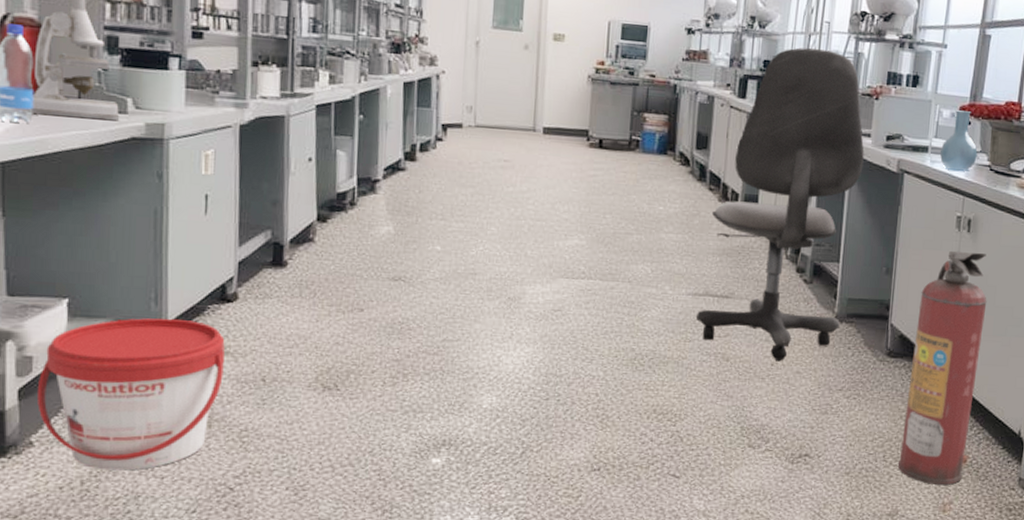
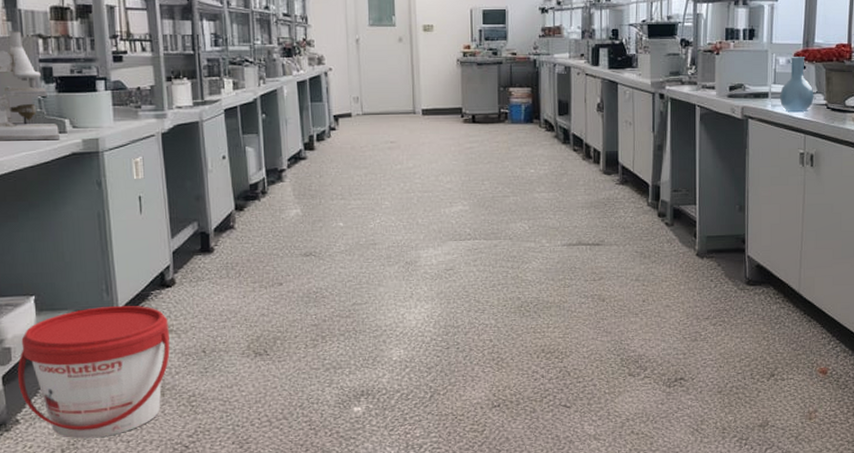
office chair: present [695,47,864,362] -> none [571,13,710,298]
fire extinguisher: present [897,250,987,485] -> none [764,184,834,396]

